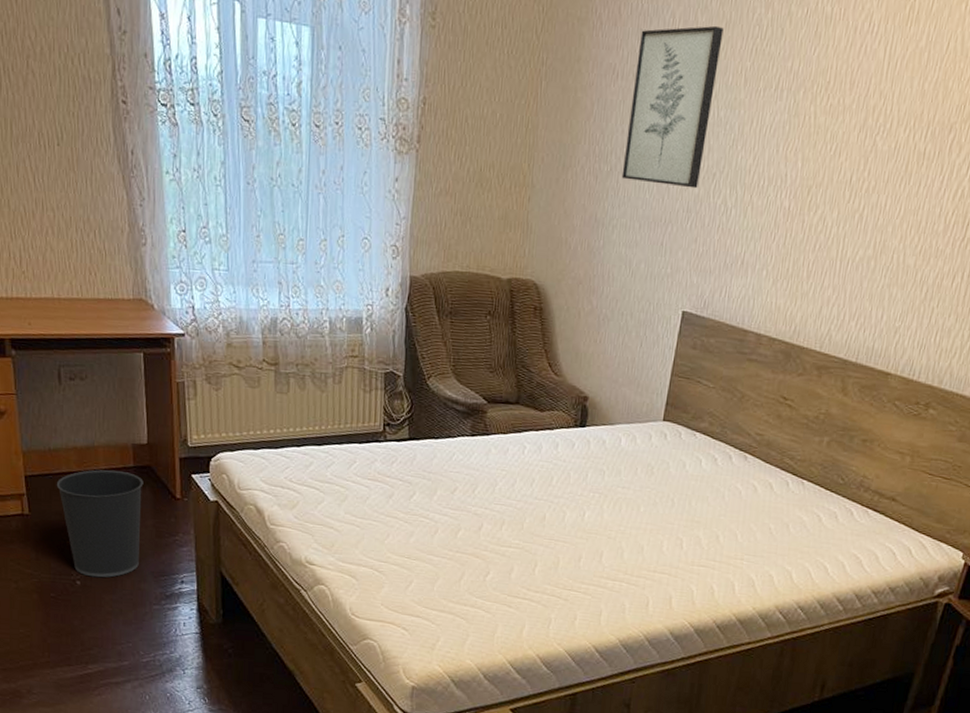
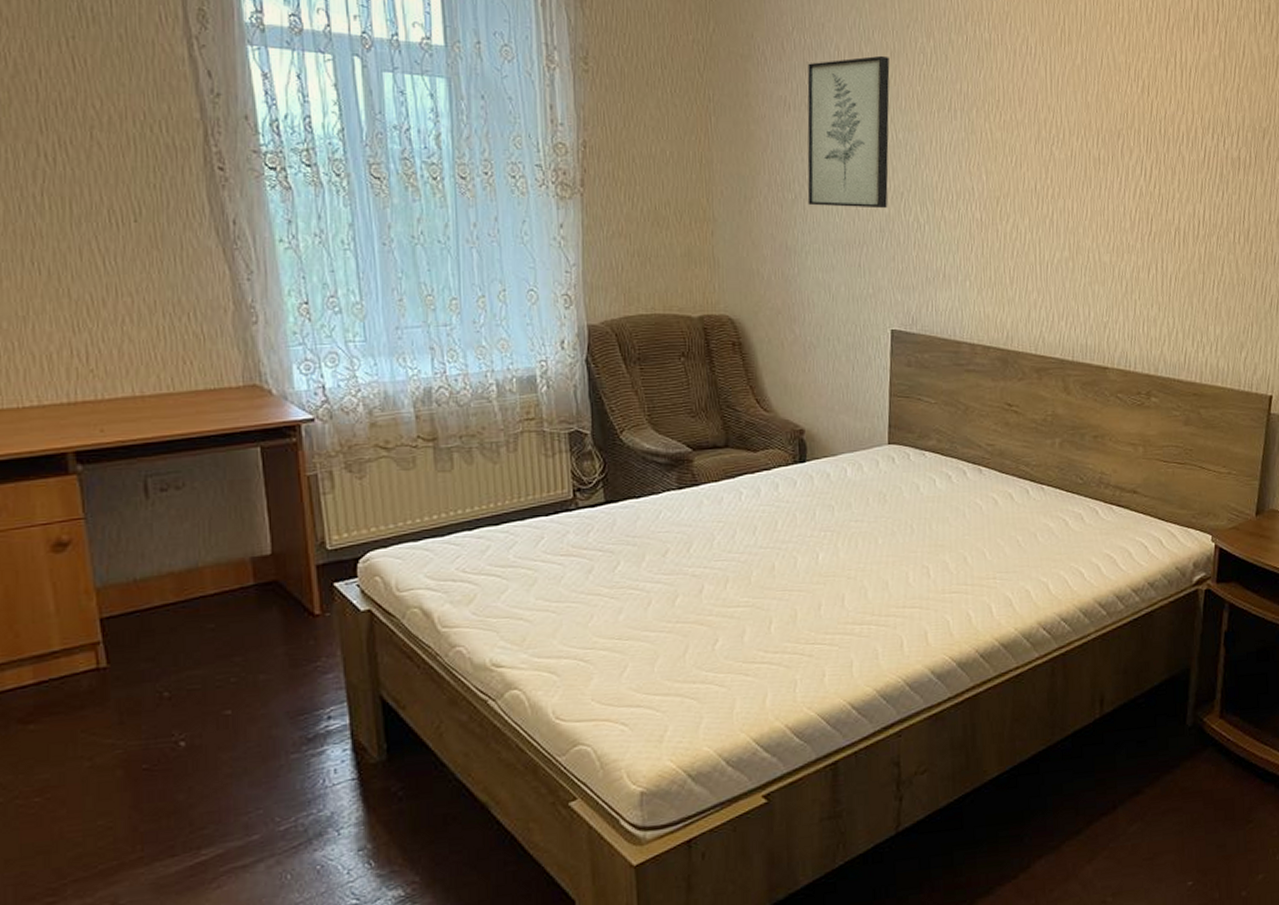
wastebasket: present [56,469,144,578] -> none [145,592,269,733]

